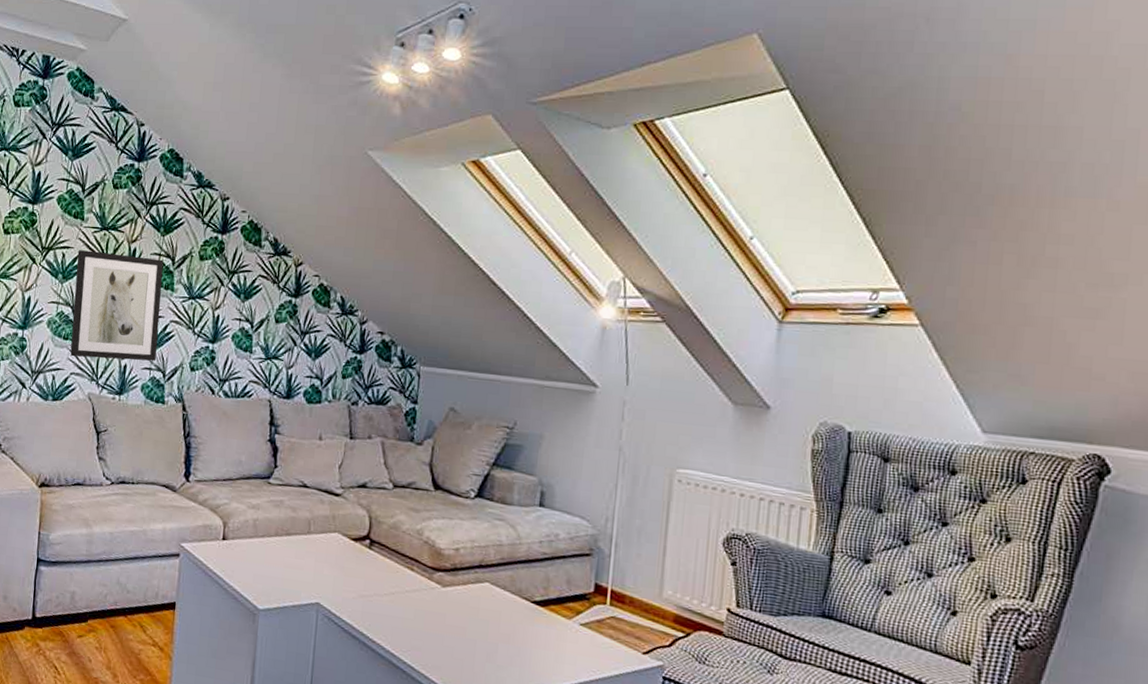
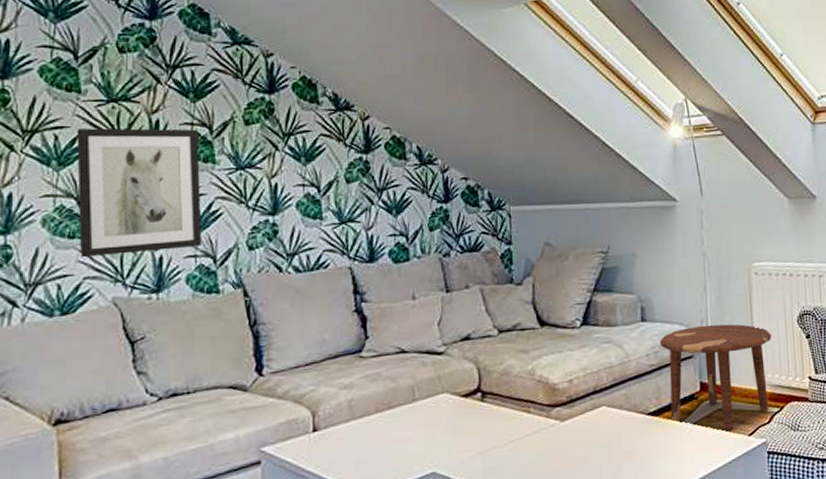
side table: none [556,523,689,643] -> present [660,324,772,431]

